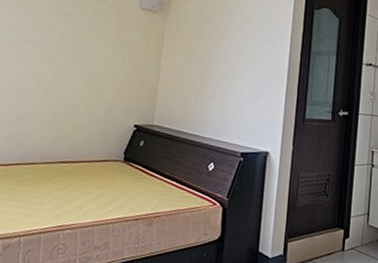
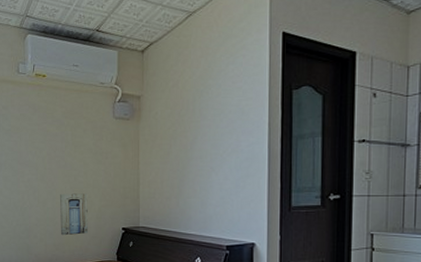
wall art: none [61,80,100,128] -> present [59,193,89,236]

